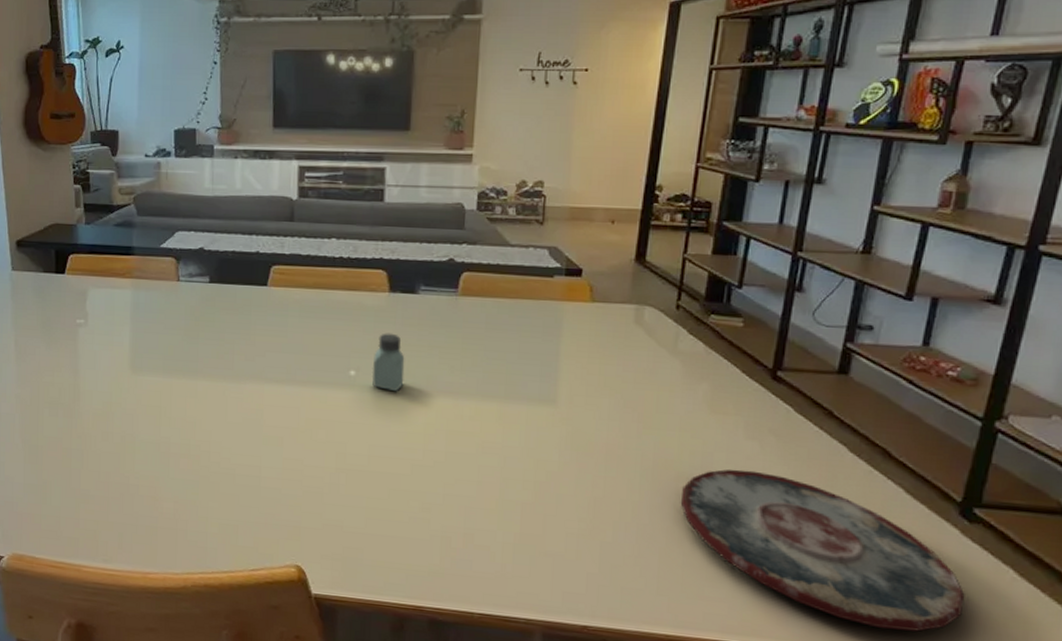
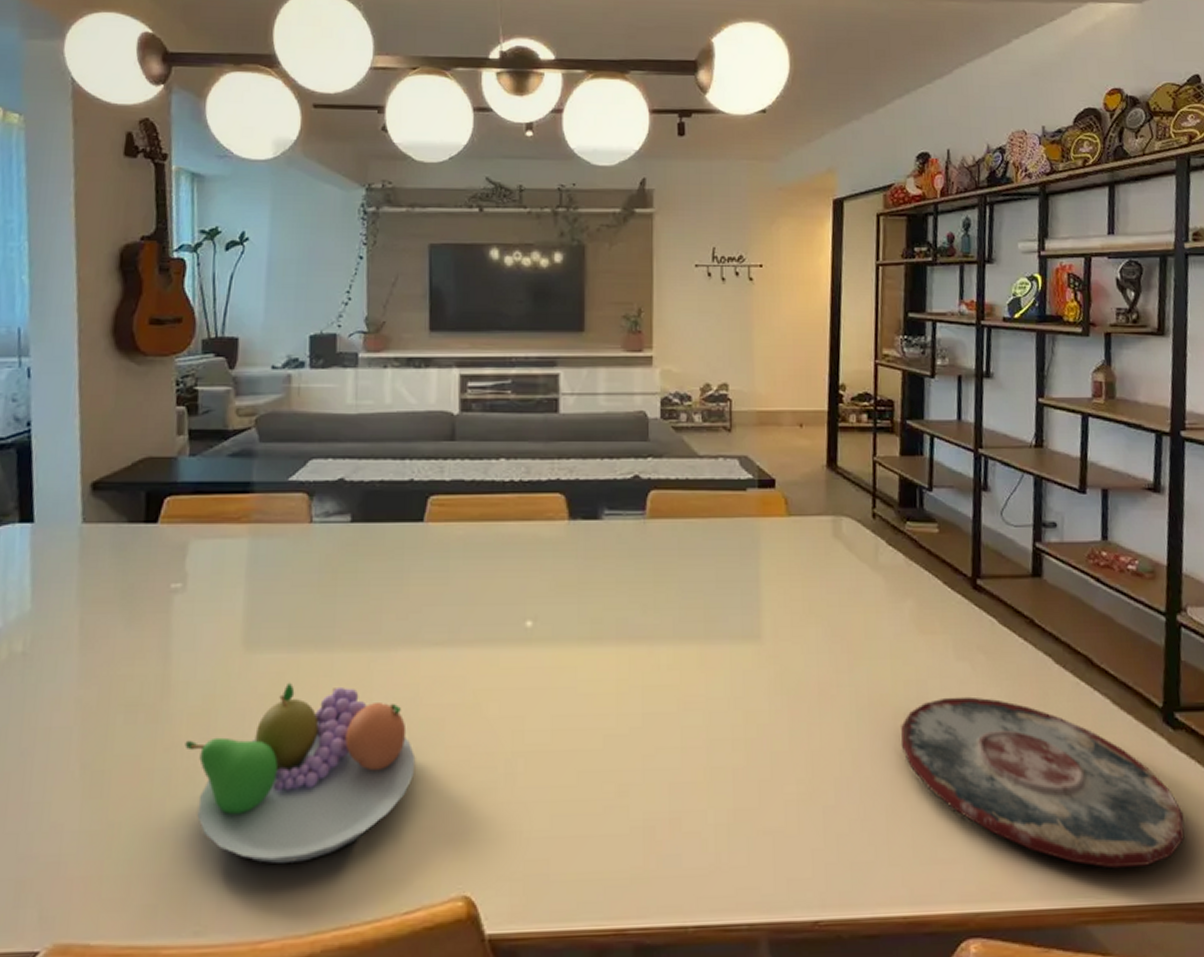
fruit bowl: none [92,398,260,525] -> present [184,682,416,865]
saltshaker: present [371,333,405,392] -> none [552,570,590,643]

